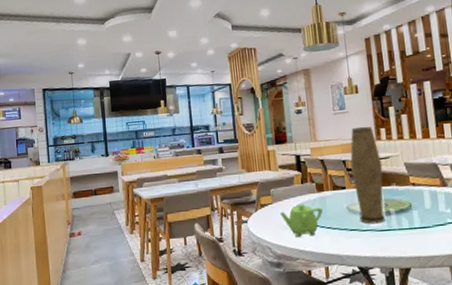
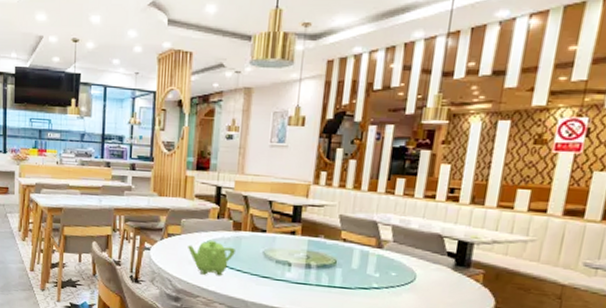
vase: present [350,126,385,224] -> none [275,165,314,276]

